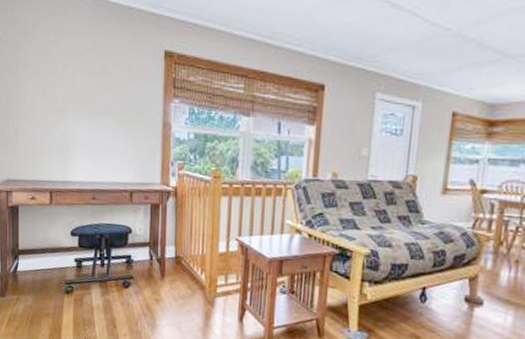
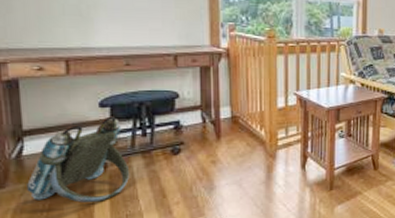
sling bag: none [19,244,90,322] -> present [27,116,130,203]

